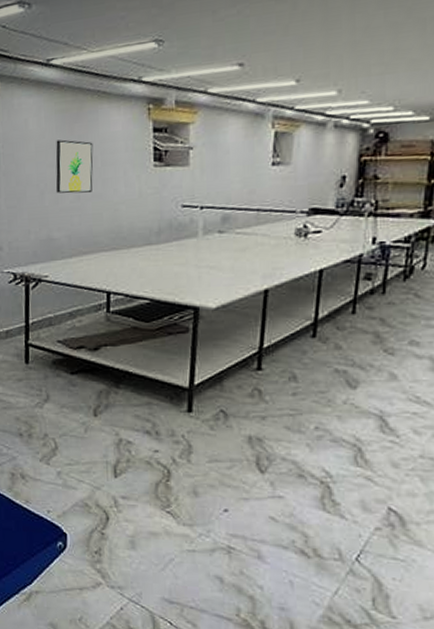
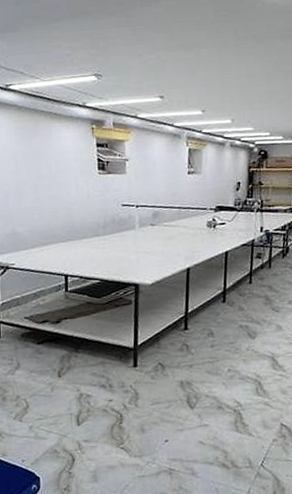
wall art: present [55,139,94,194] -> none [16,151,49,196]

